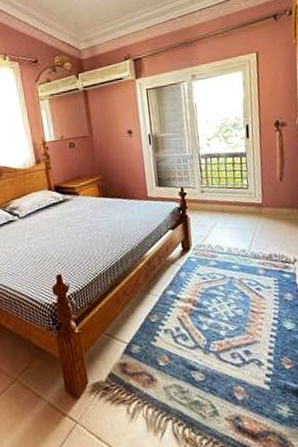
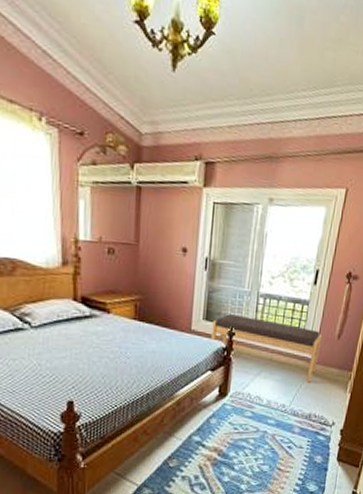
bench: none [165,177,267,226] -> present [211,314,323,383]

